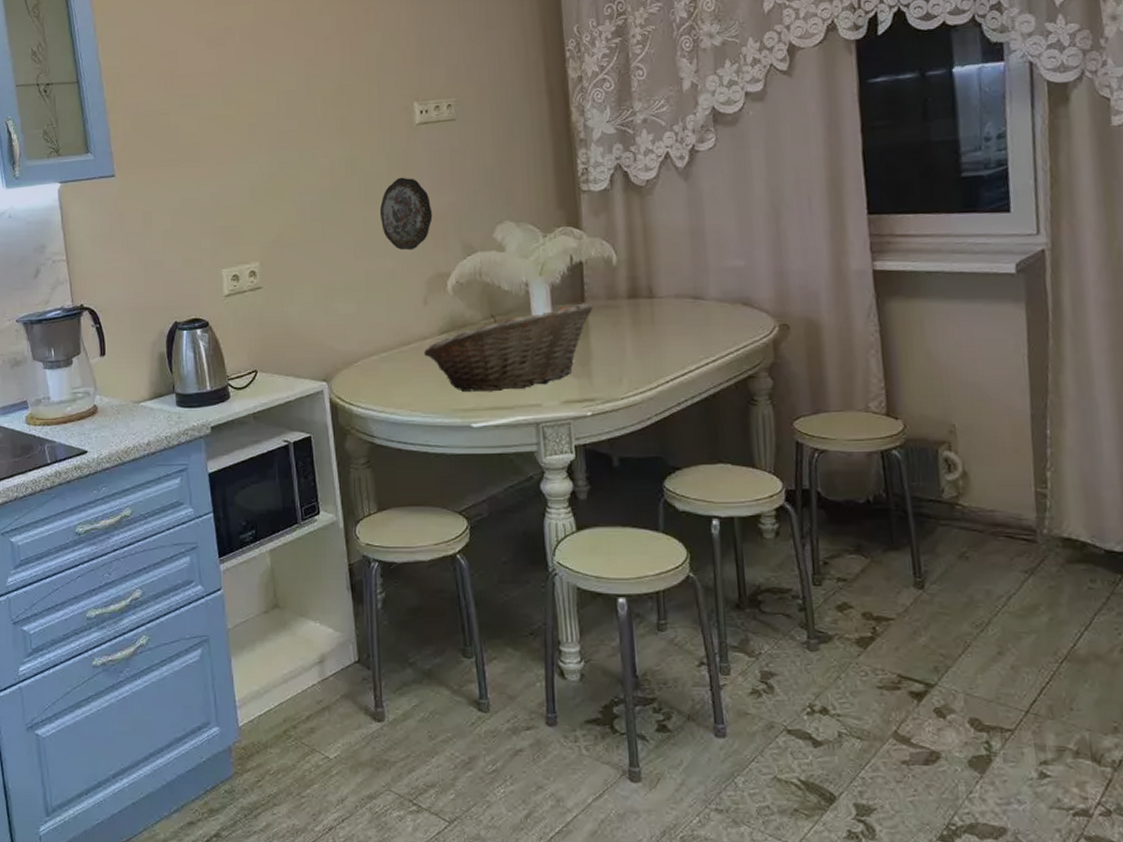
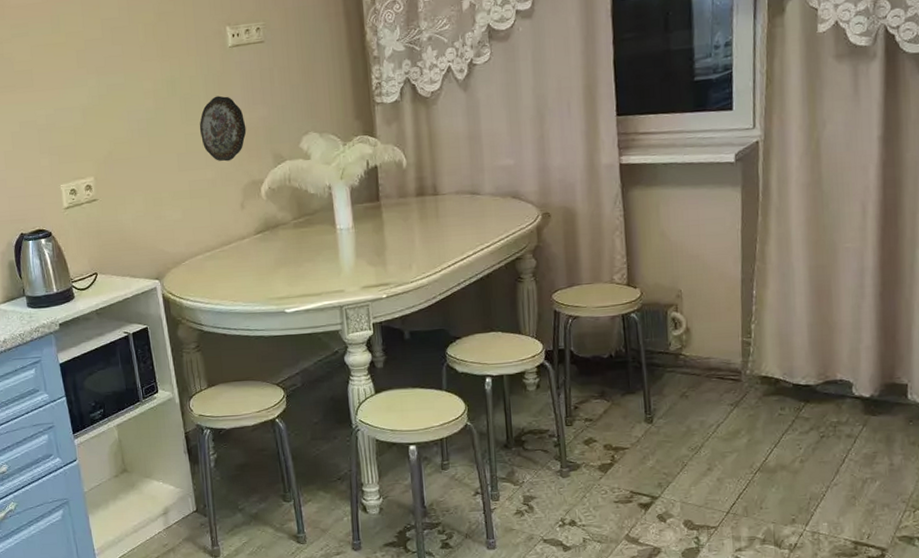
fruit basket: present [423,303,593,392] -> none [242,201,387,283]

